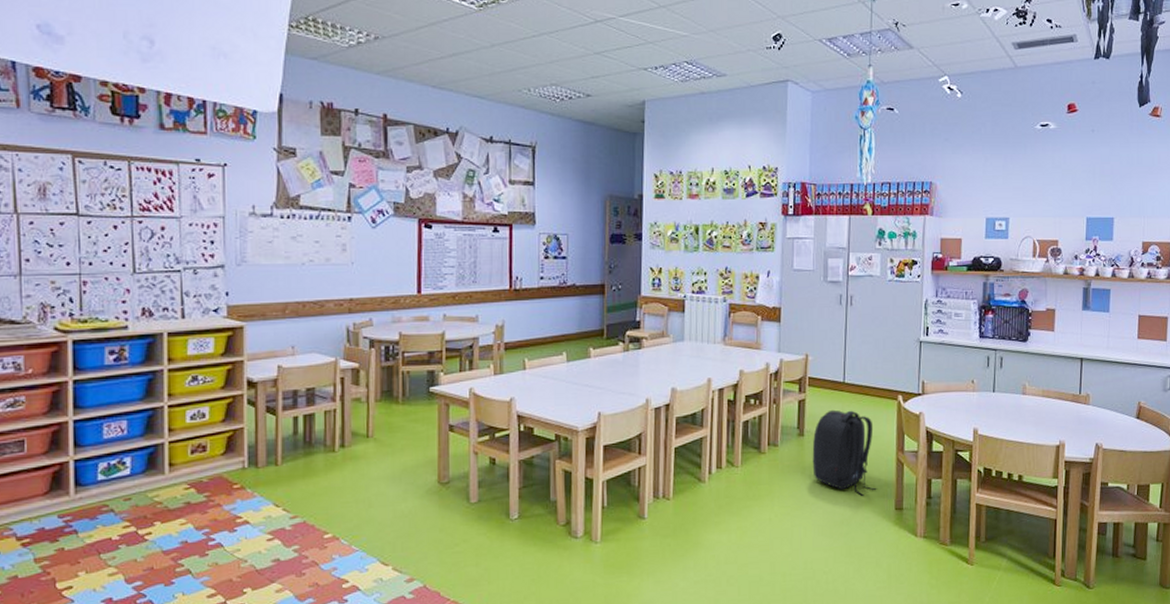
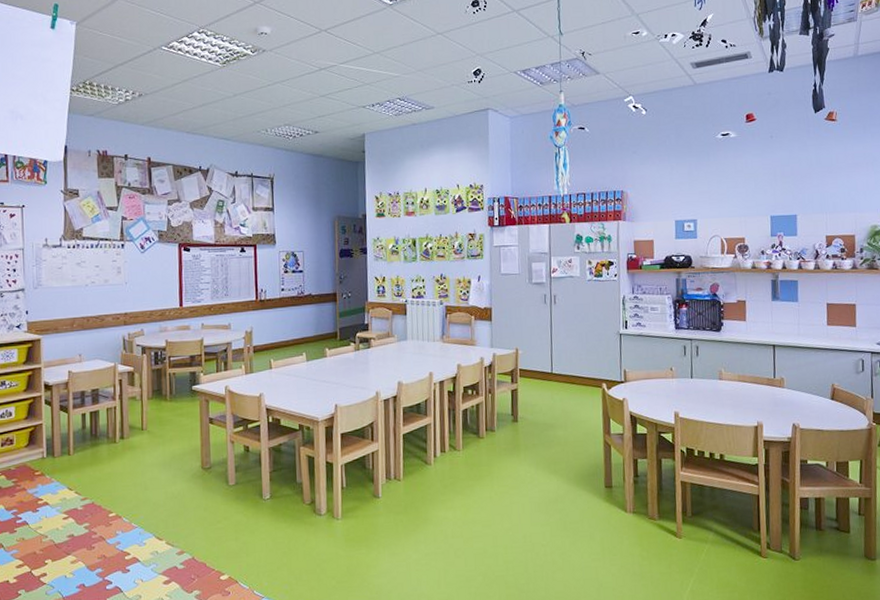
backpack: present [812,409,877,497] -> none [526,397,587,476]

